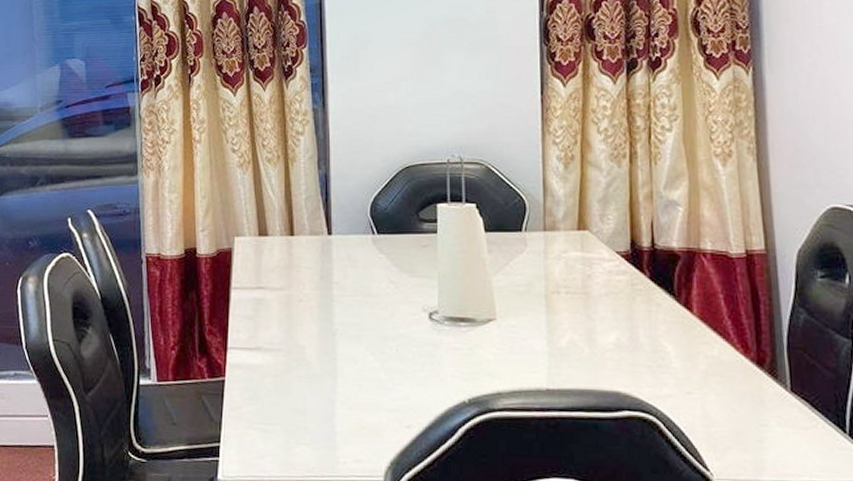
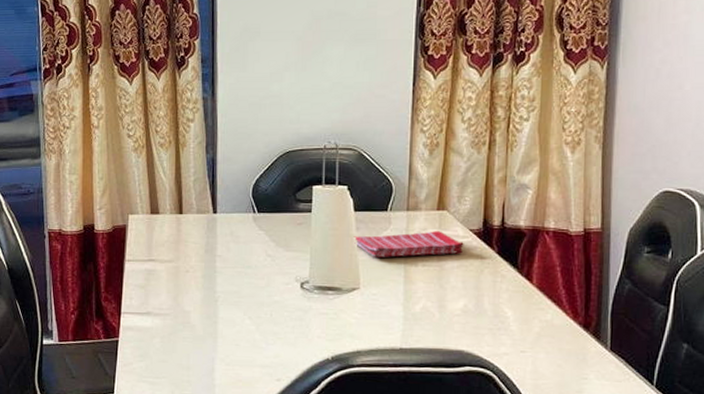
dish towel: none [485,252,611,284] -> present [353,230,464,258]

